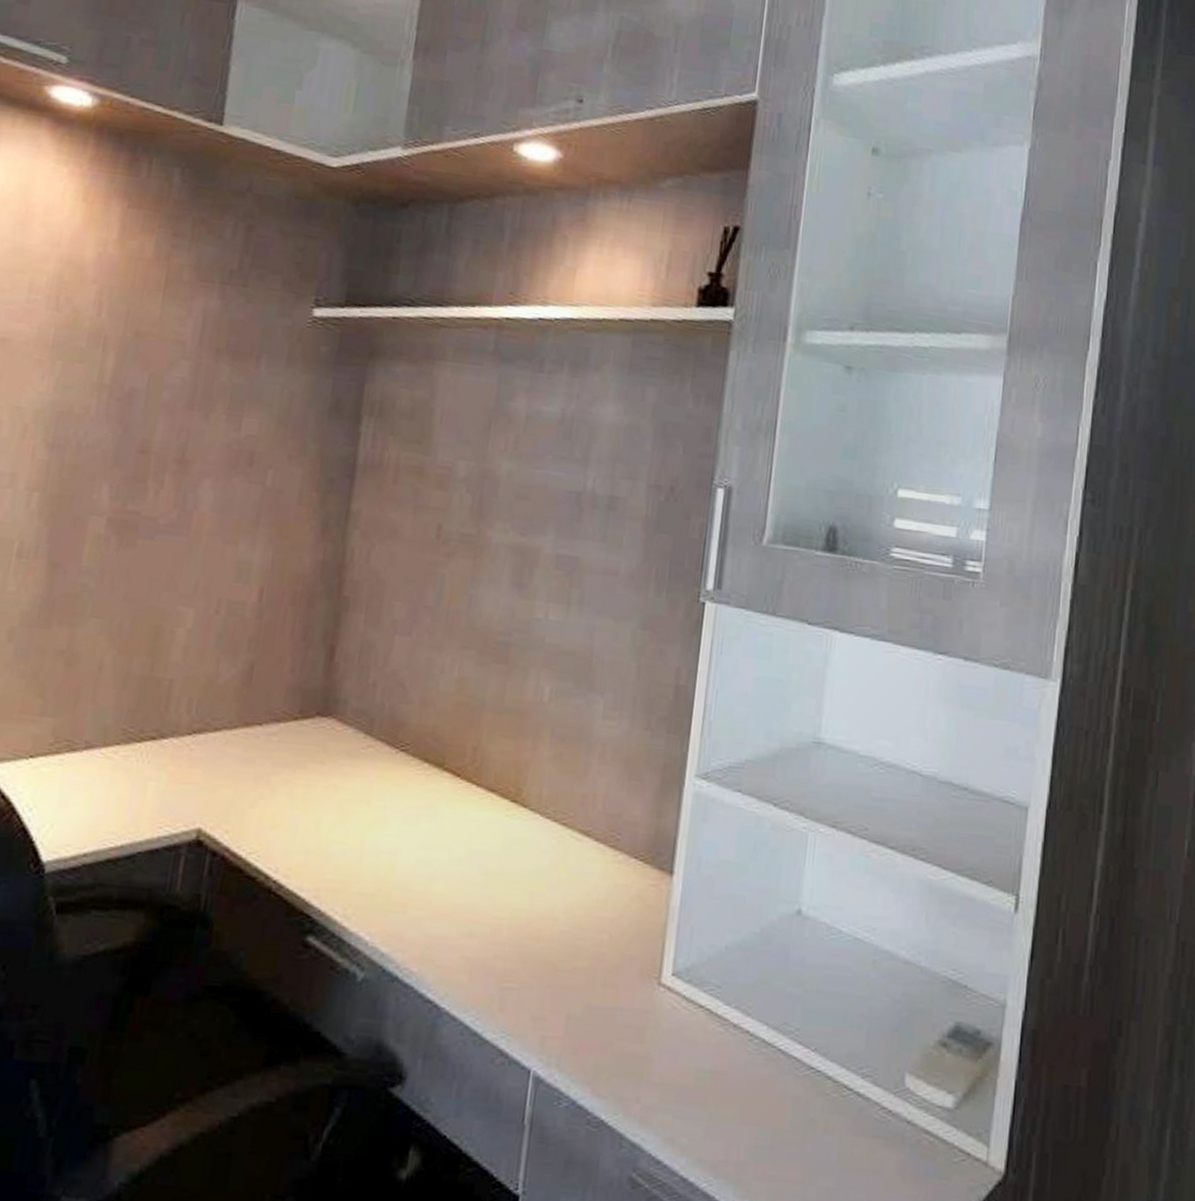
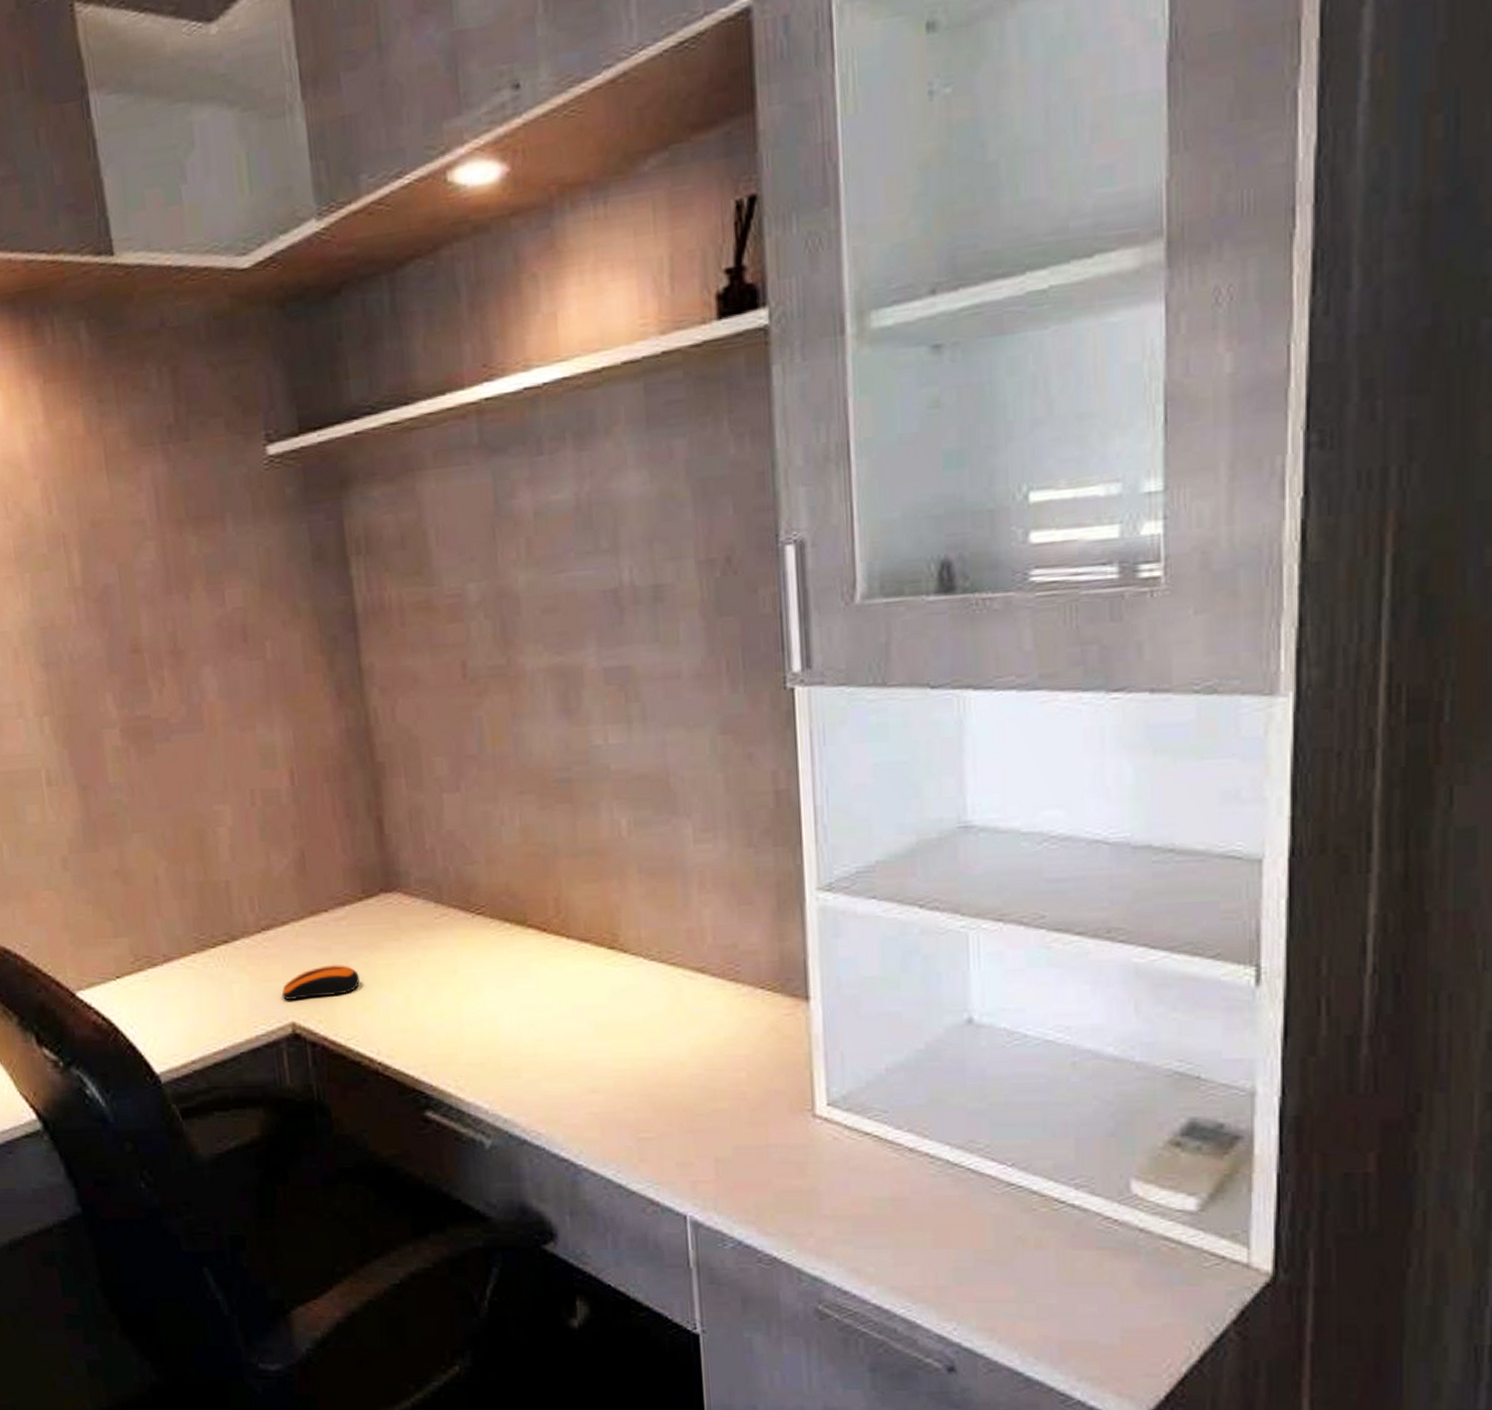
computer mouse: none [195,777,276,808] -> present [281,965,360,1000]

